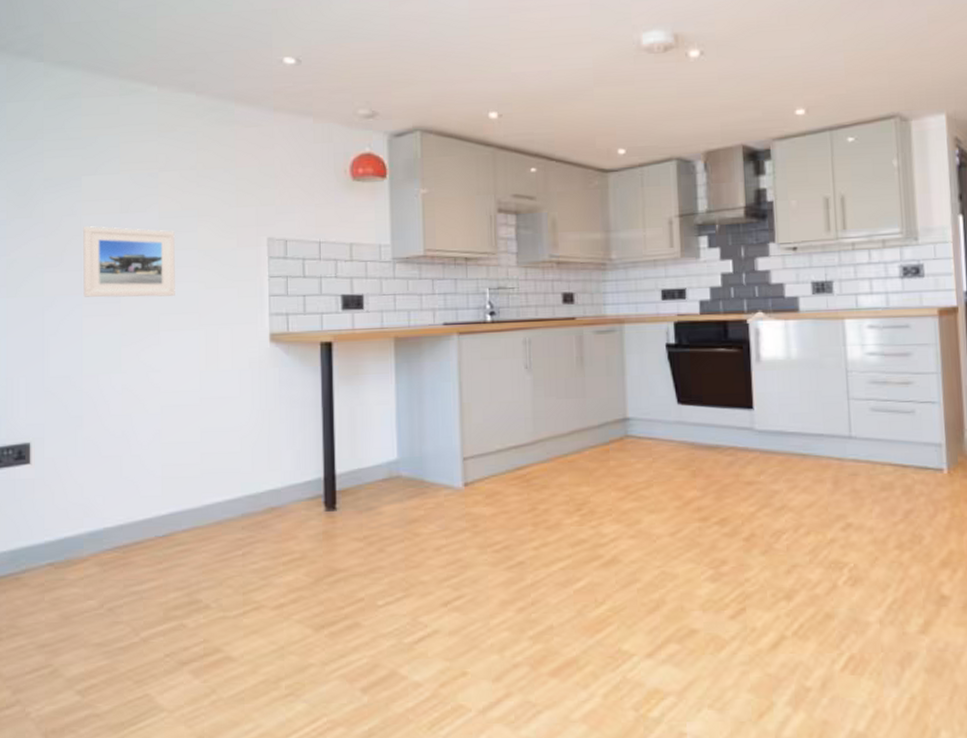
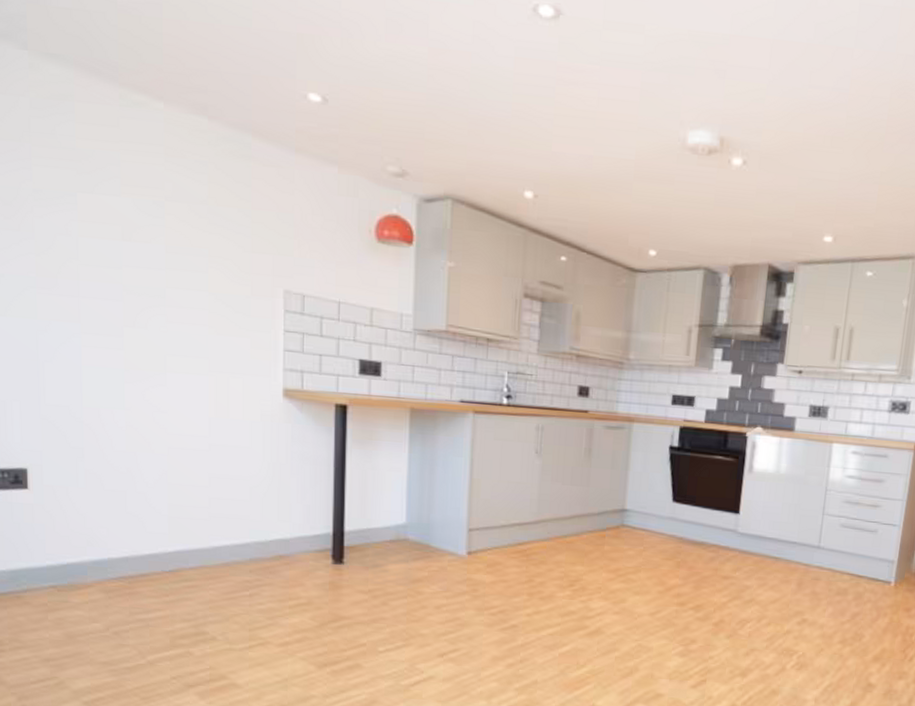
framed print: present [82,226,176,298] -> none [80,249,184,338]

